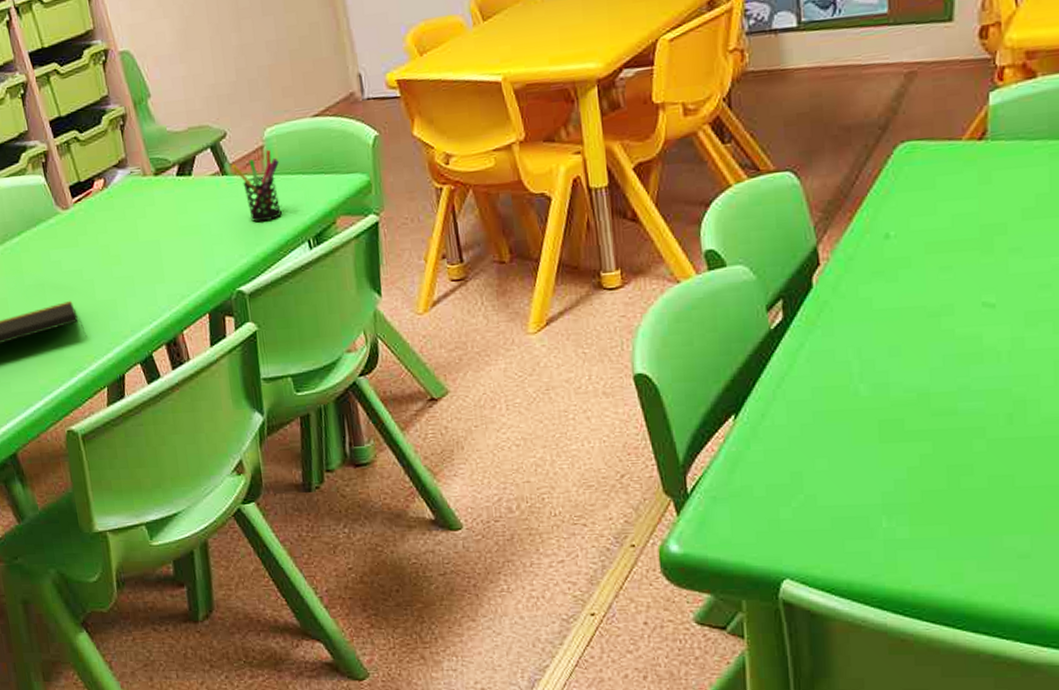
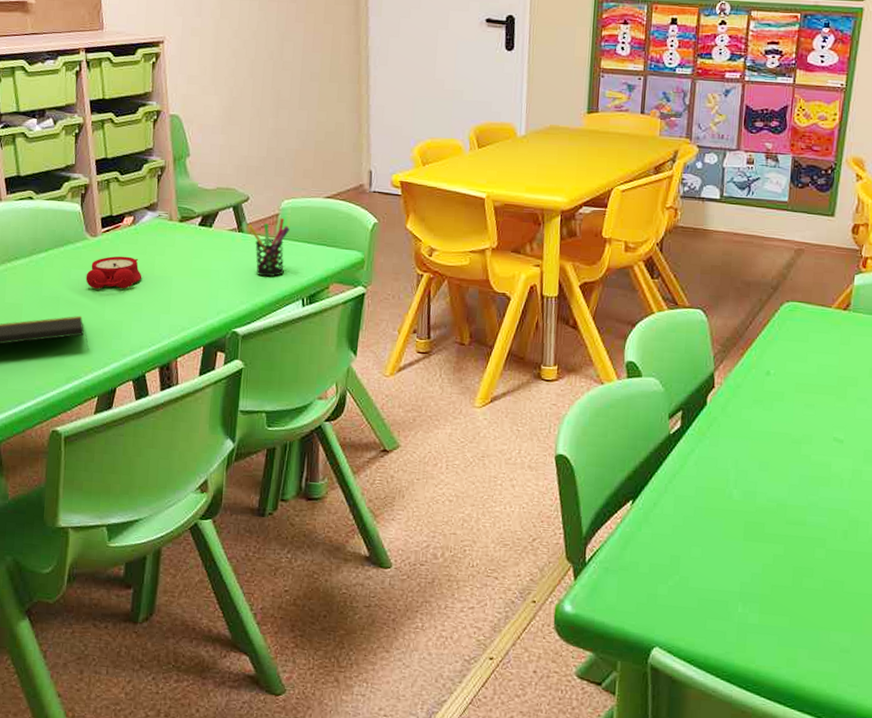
alarm clock: none [66,225,127,268] -> present [85,256,142,289]

